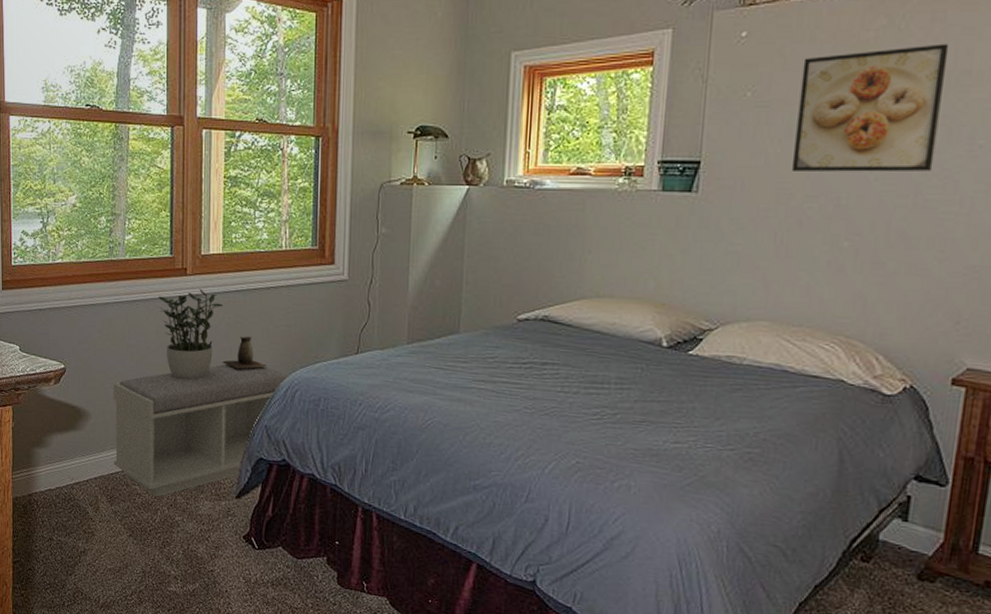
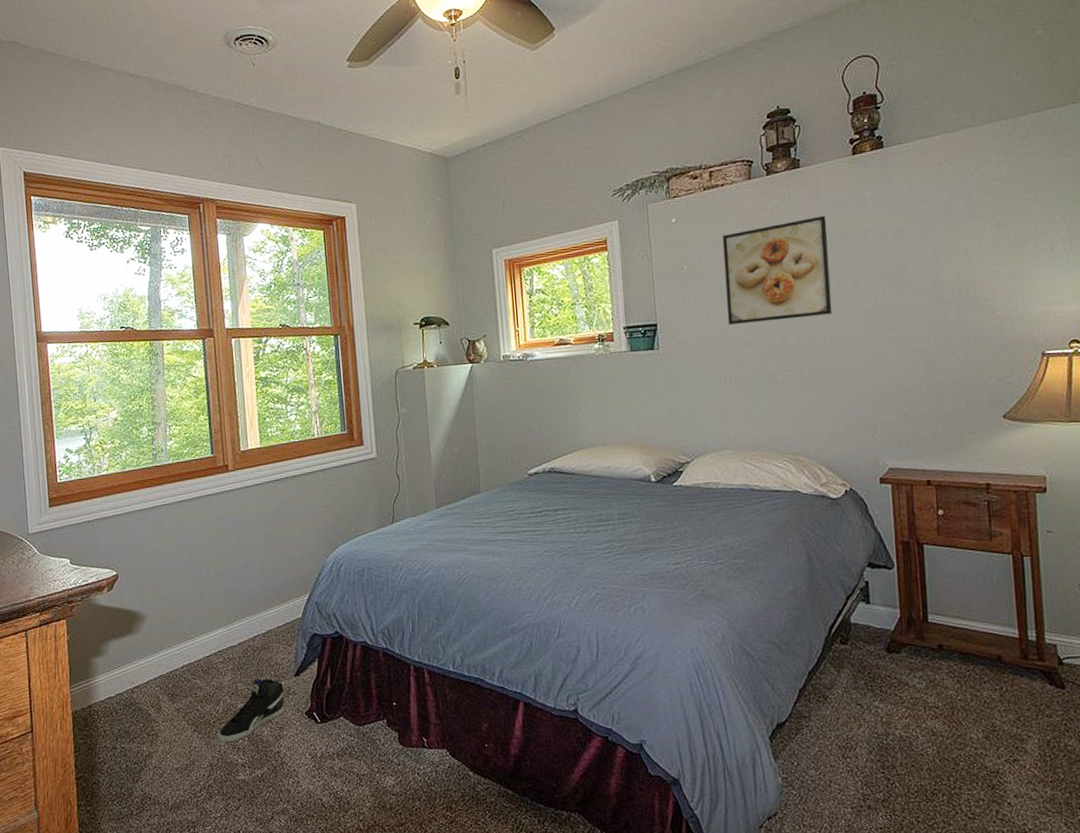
bench: present [113,364,290,497] -> none [166,546,334,688]
sneaker: none [154,494,224,553] -> present [219,678,285,742]
potted plant: present [158,288,224,379] -> none [203,482,266,569]
decorative vase: present [222,336,268,369] -> none [269,520,312,552]

